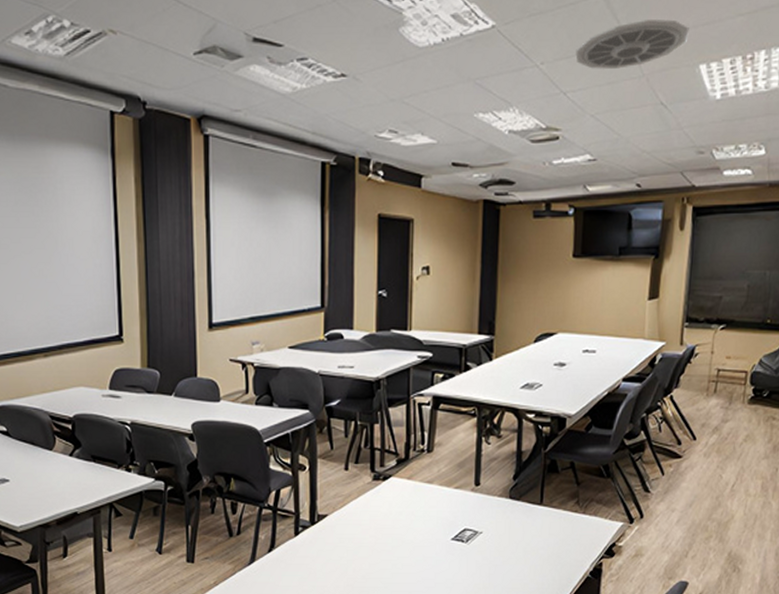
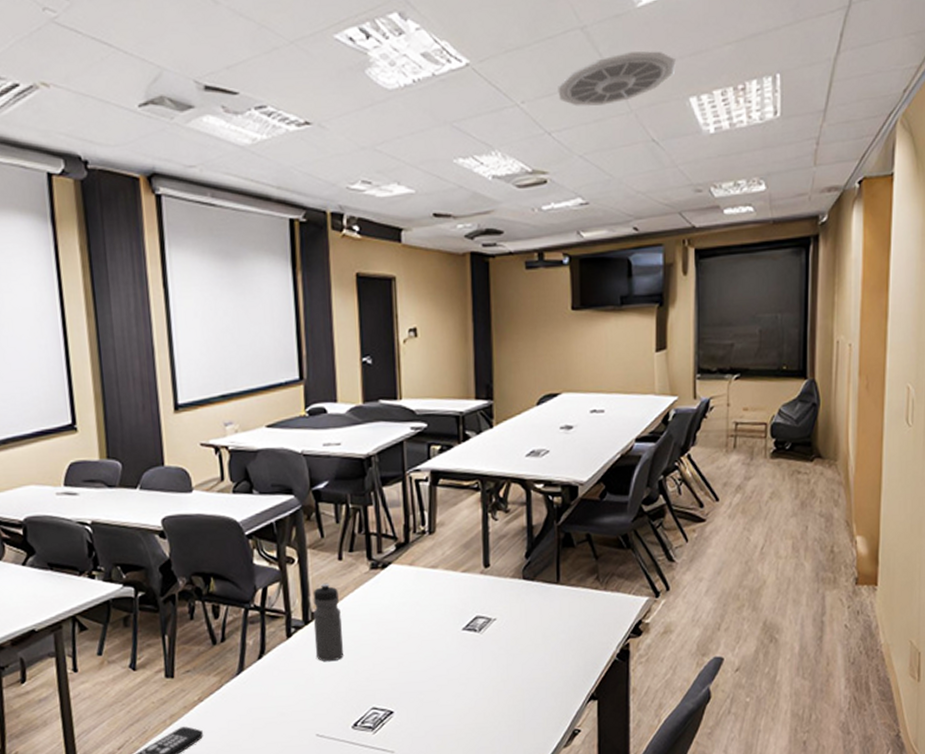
water bottle: none [319,490,344,559] -> present [313,583,344,662]

